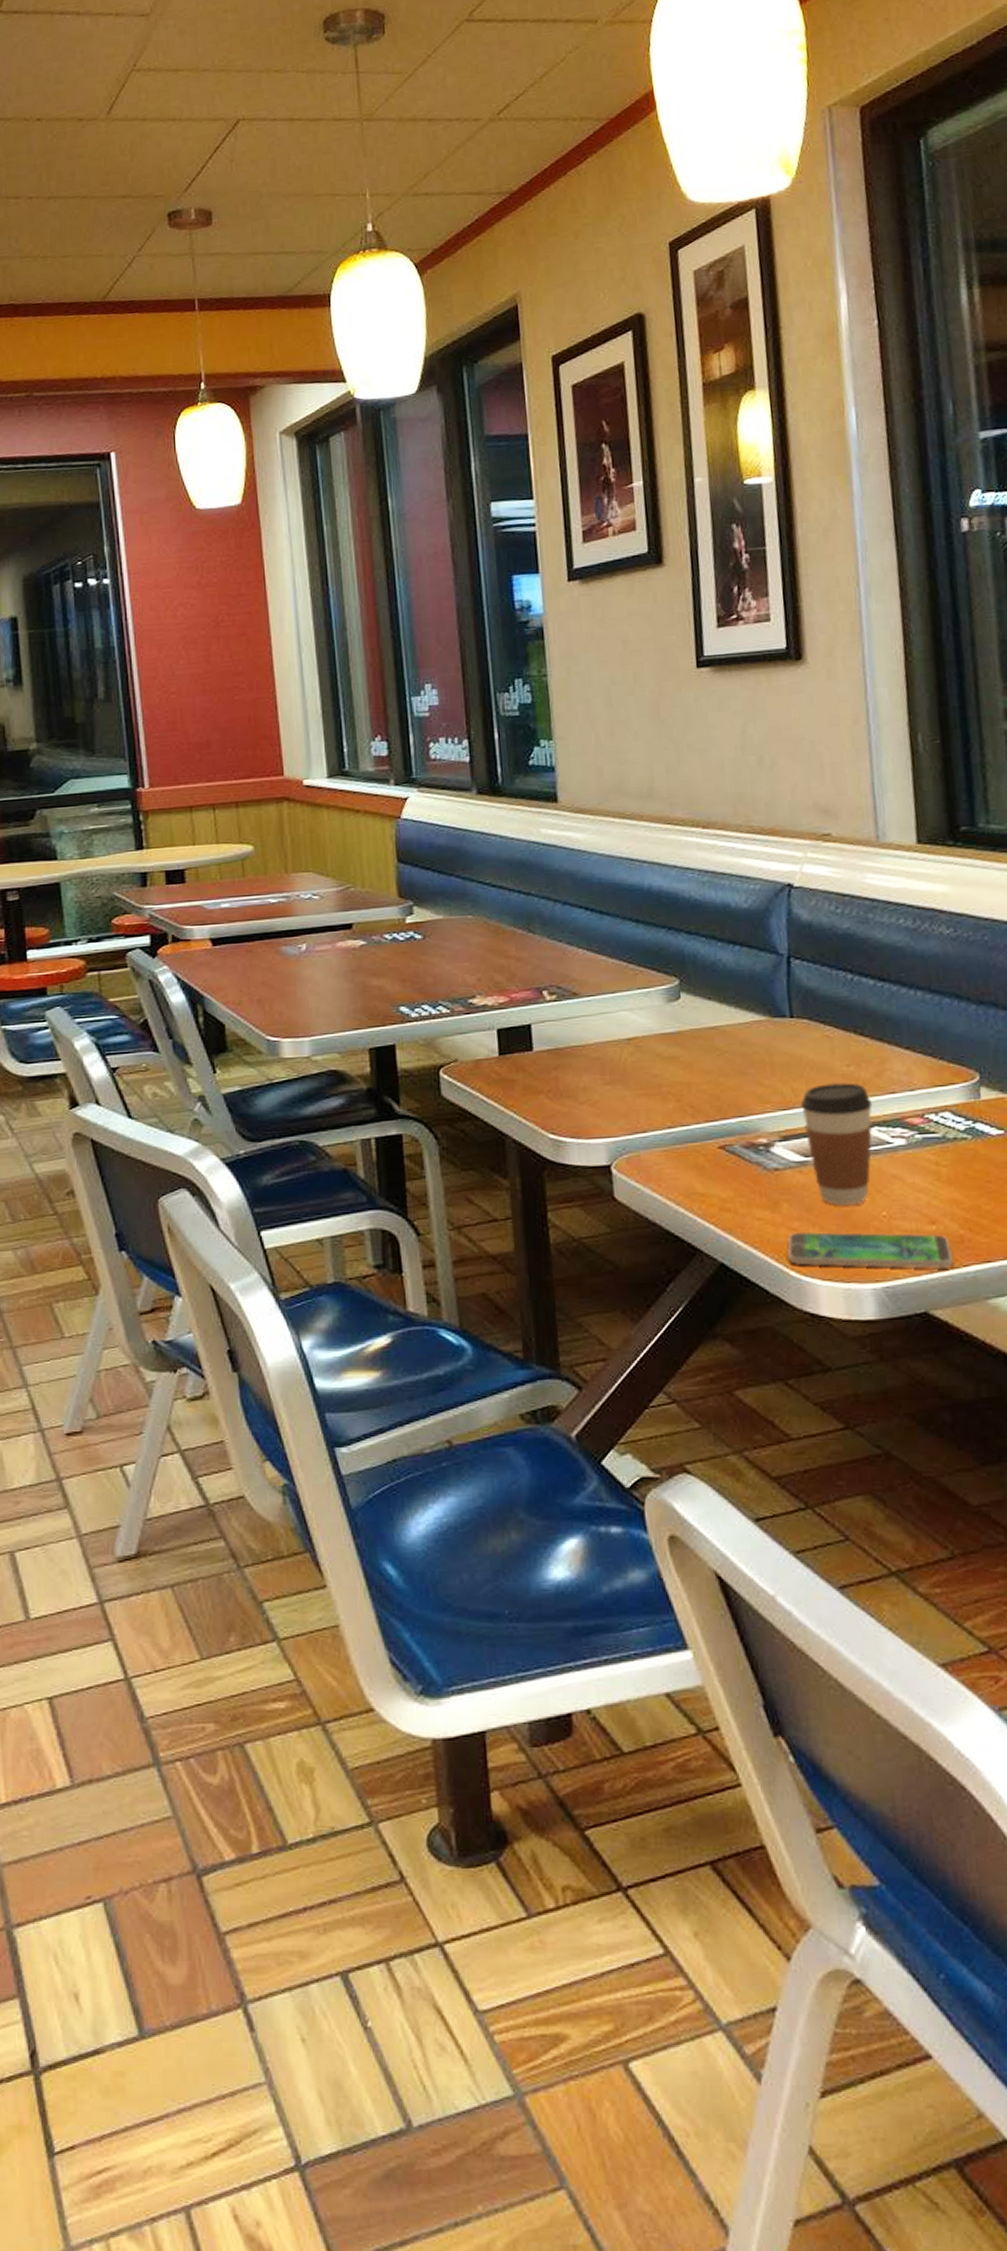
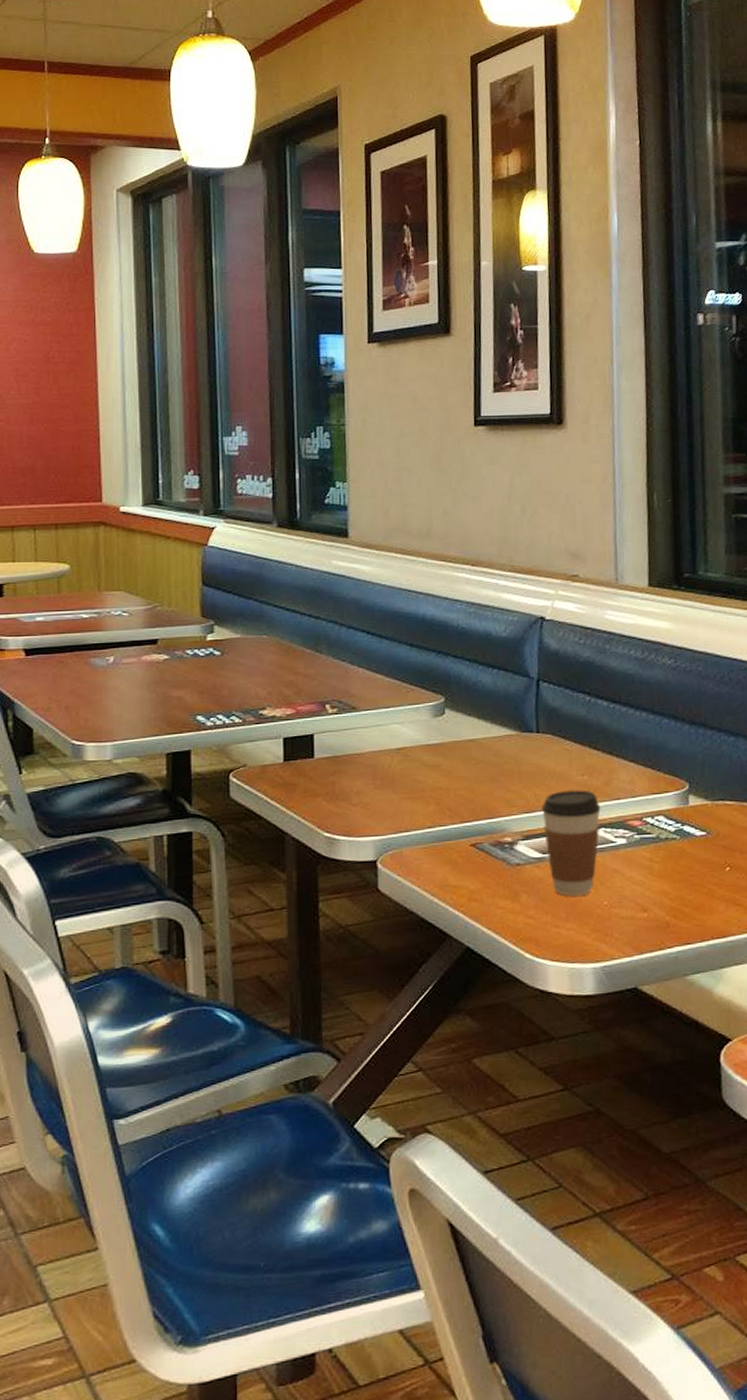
smartphone: present [787,1231,953,1270] -> none [524,918,659,951]

